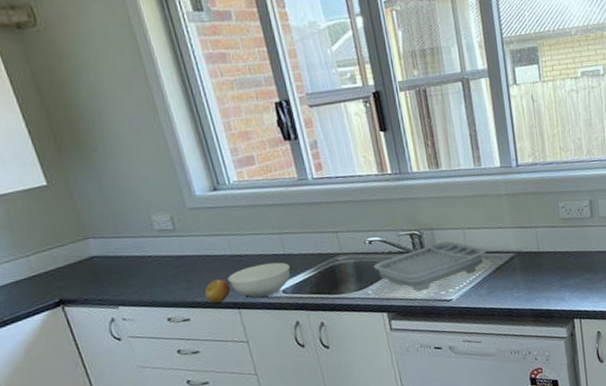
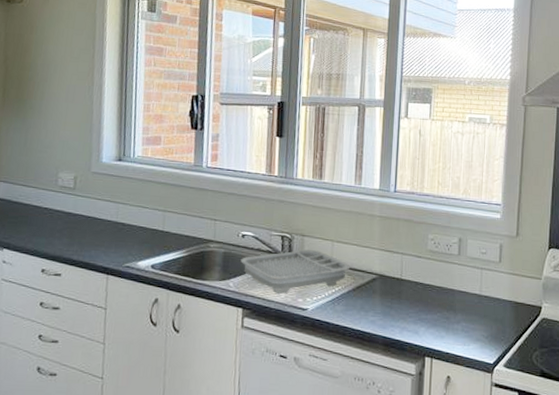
fruit: present [204,279,231,303] -> none [81,242,107,264]
bowl: present [228,262,291,299] -> none [106,236,165,268]

